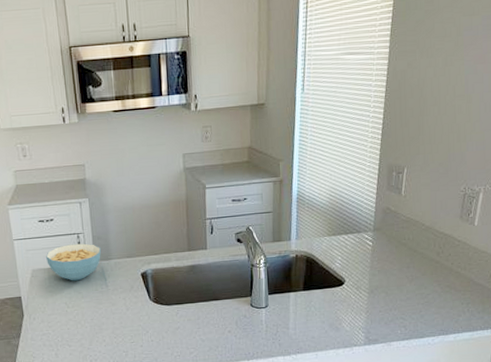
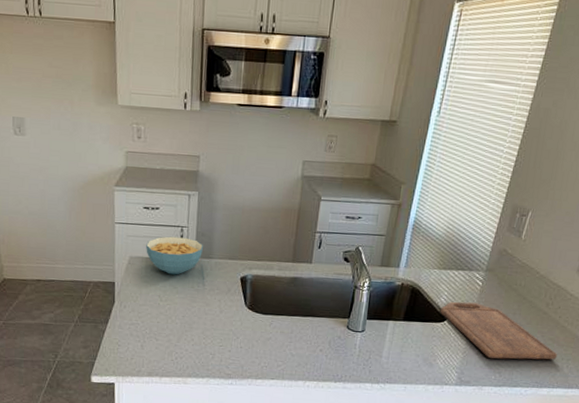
cutting board: none [336,262,457,314] -> present [440,301,558,360]

